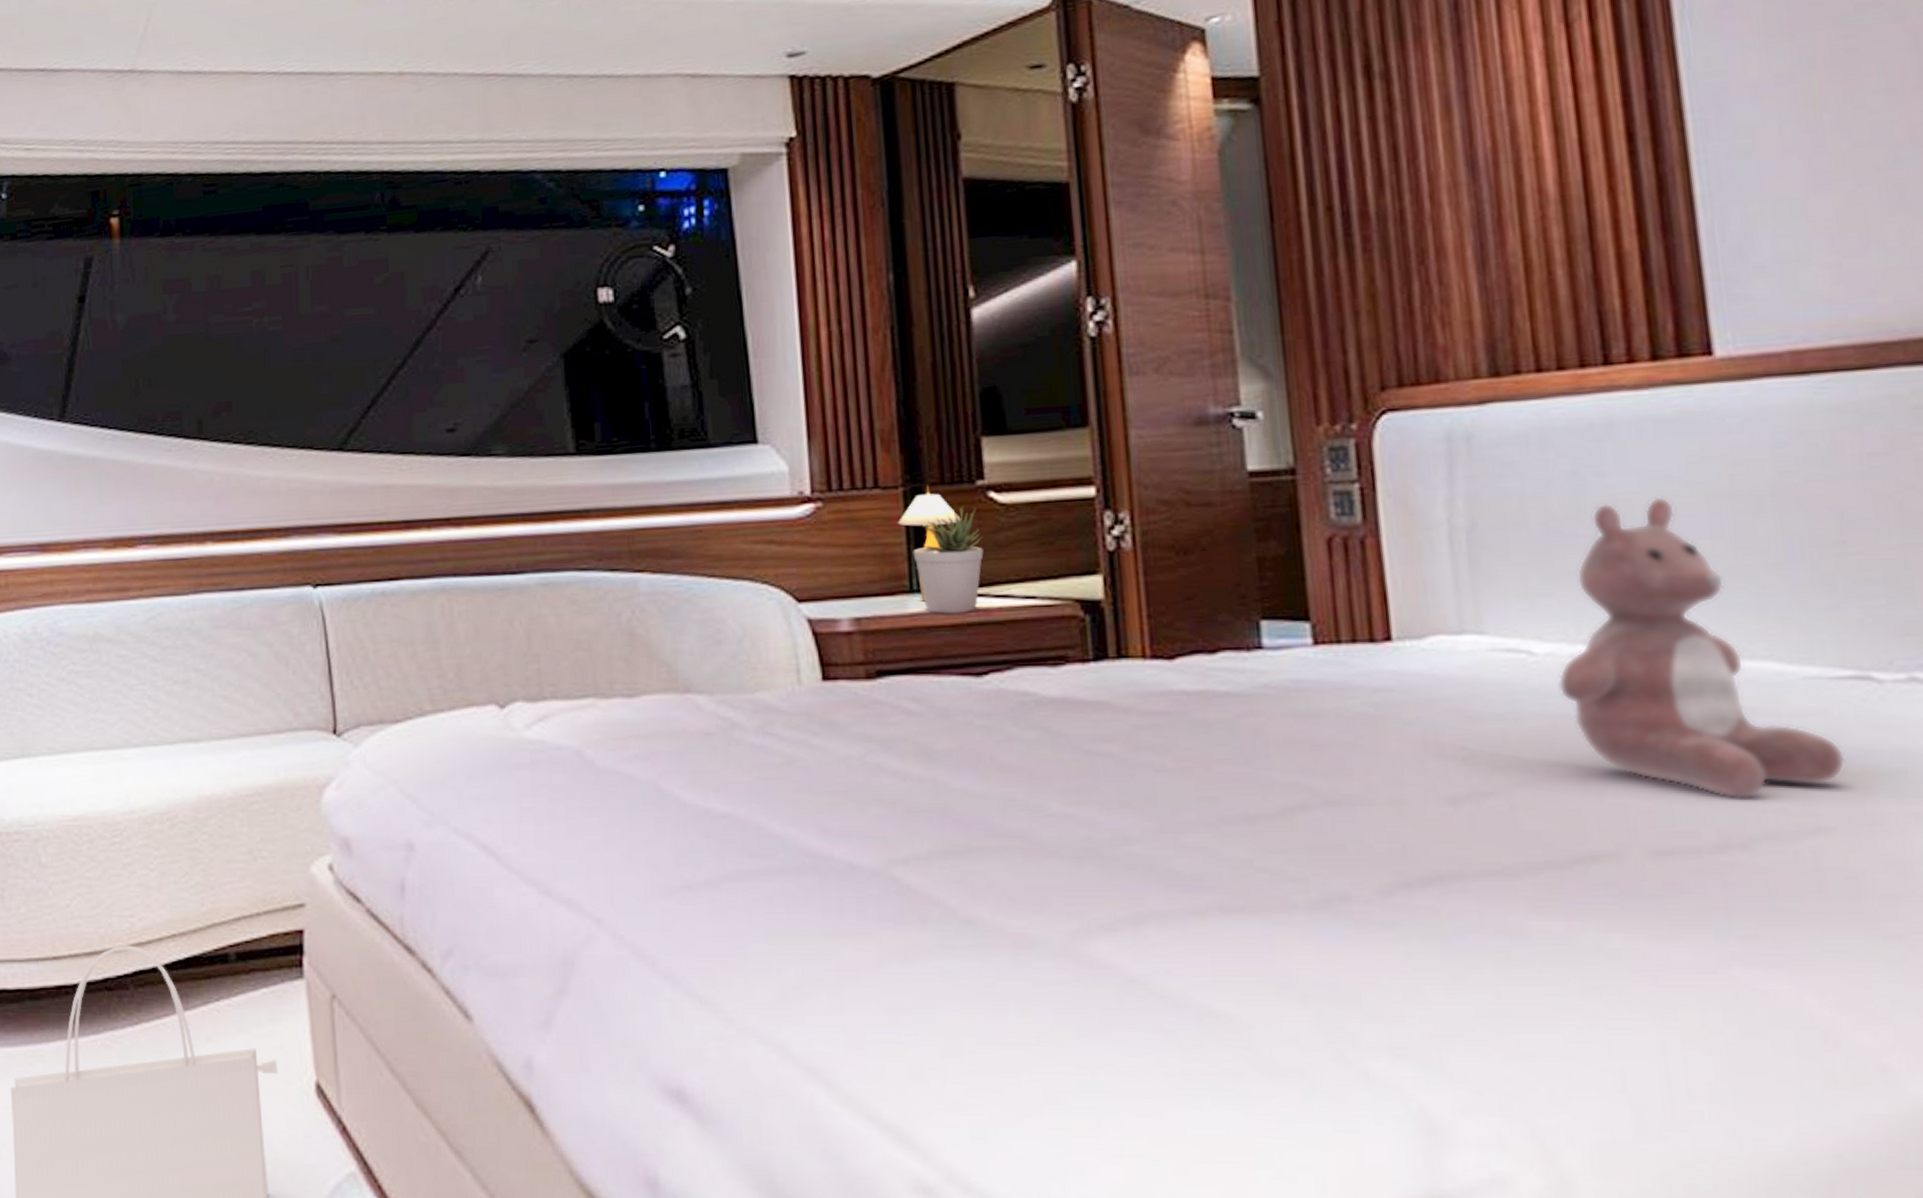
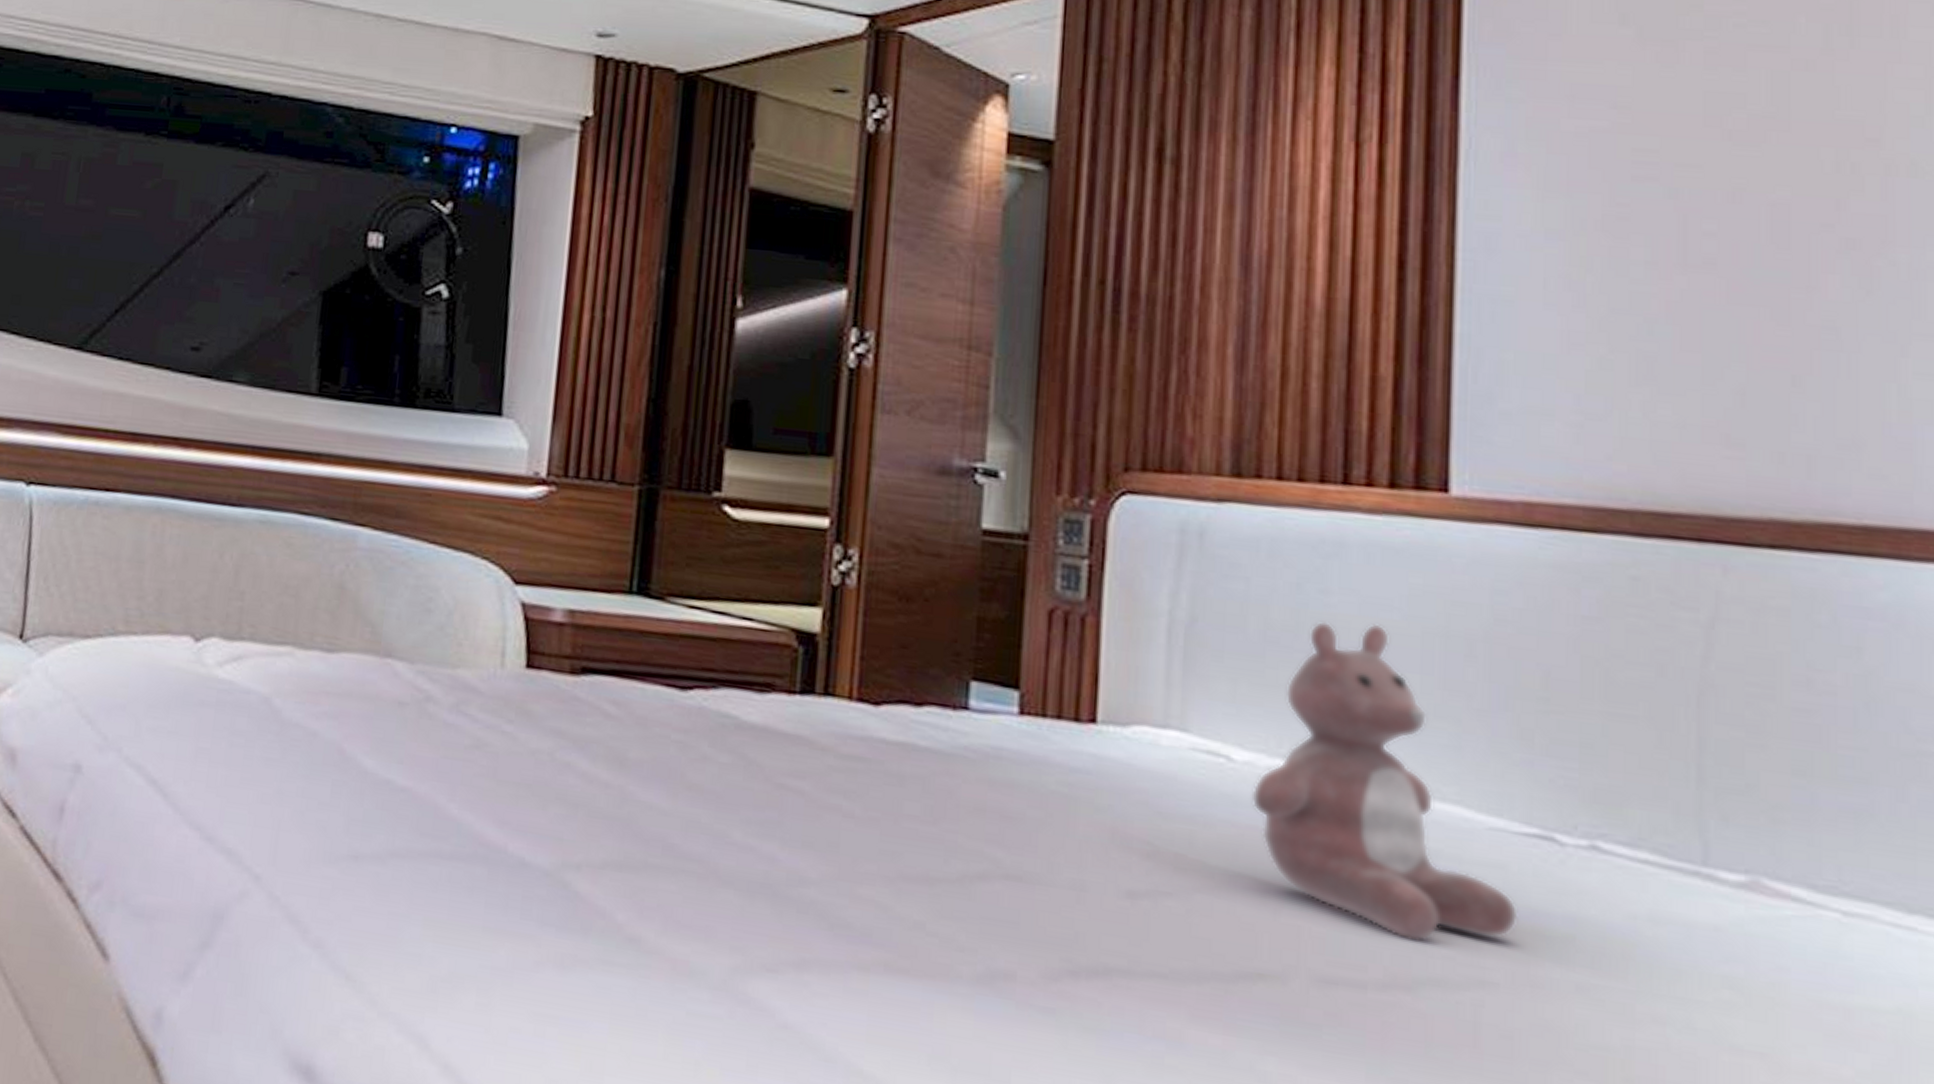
table lamp: present [897,485,961,602] -> none [627,488,692,605]
potted plant: present [913,506,984,615] -> none [638,515,710,625]

